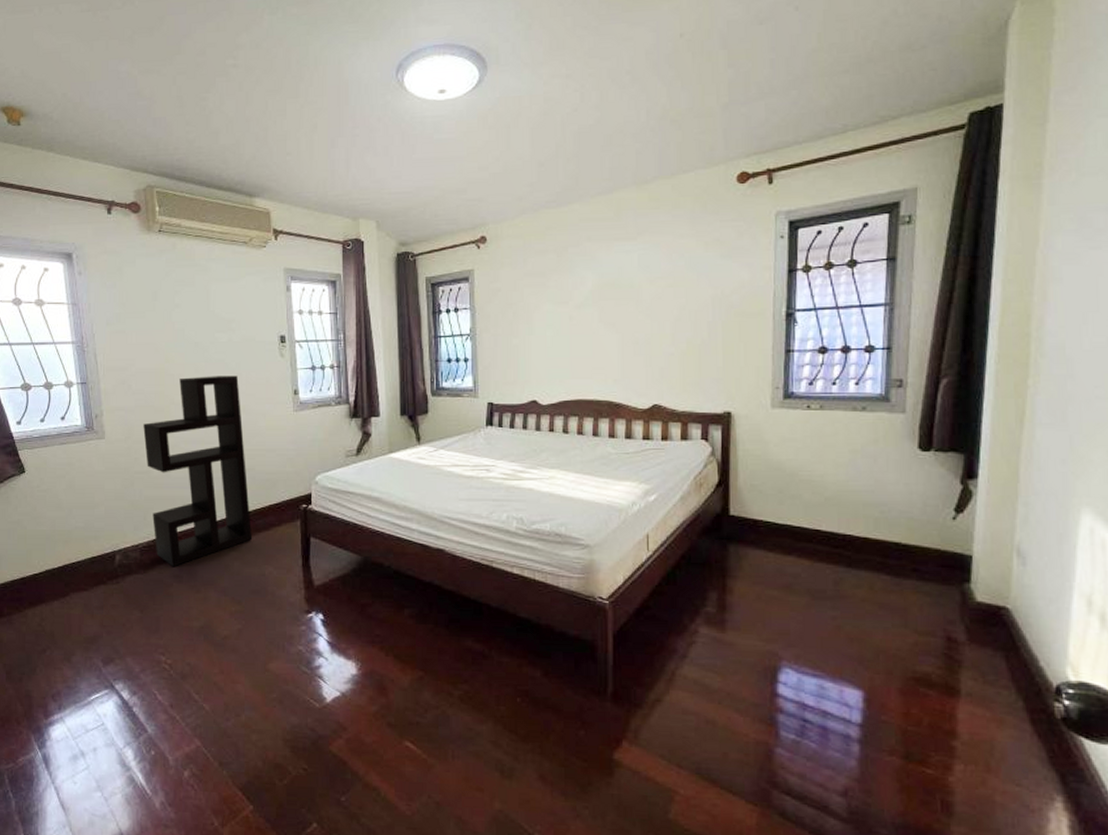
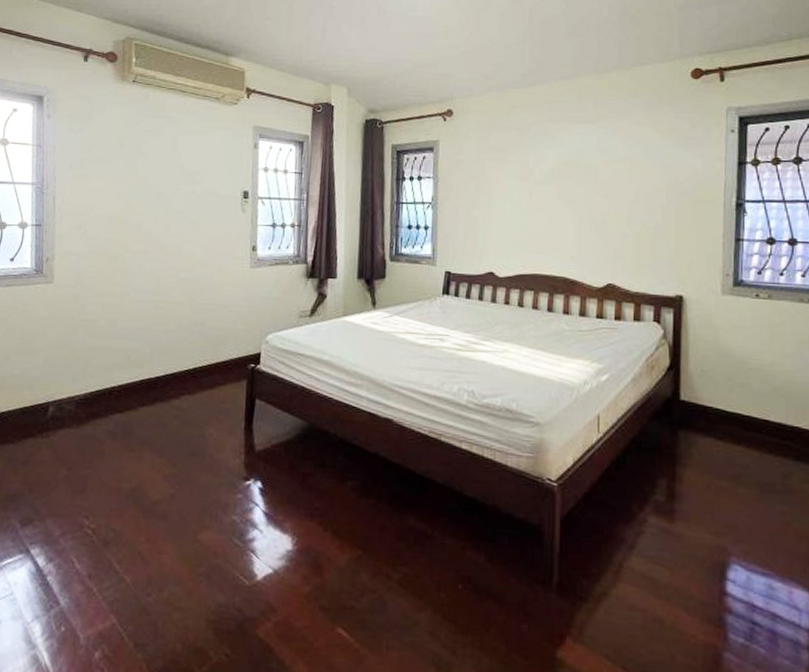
shelving unit: present [143,375,253,567] -> none [92,226,198,423]

